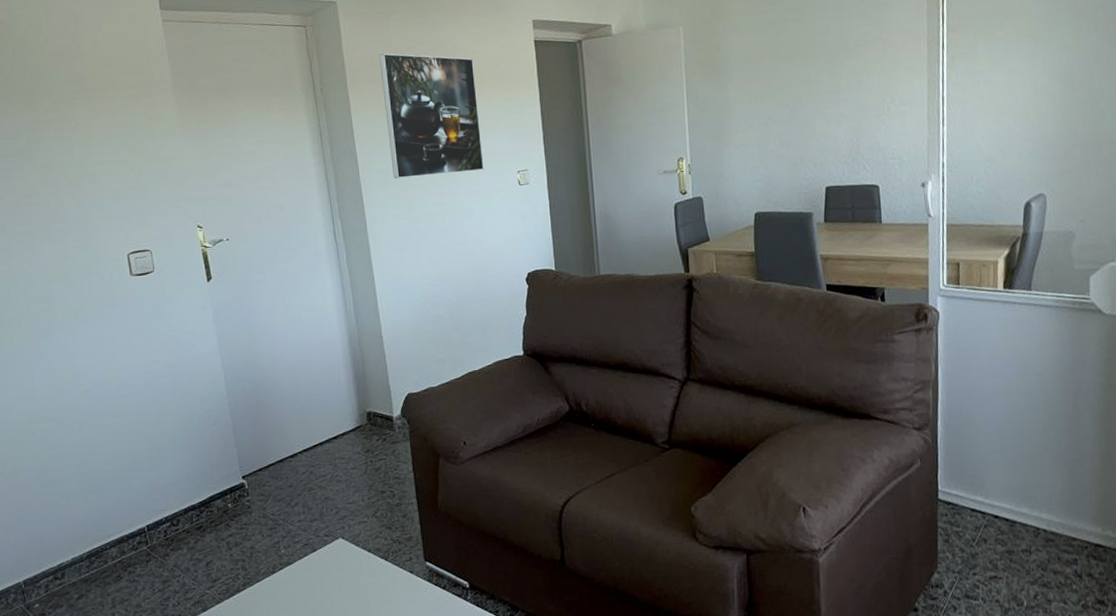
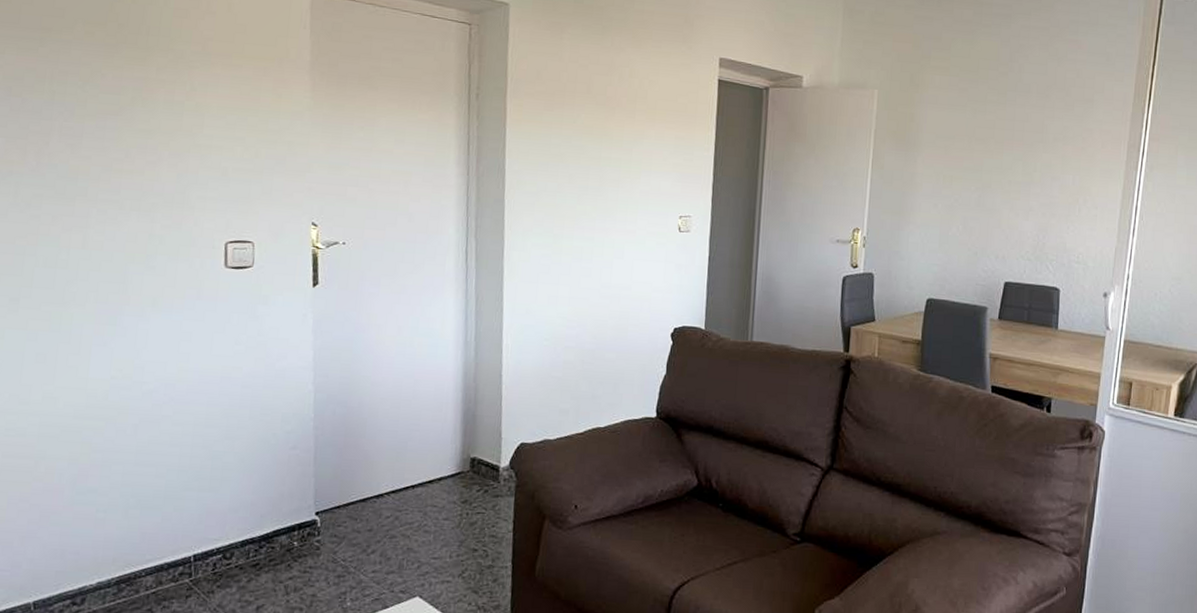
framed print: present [379,53,484,179] -> none [542,67,649,210]

